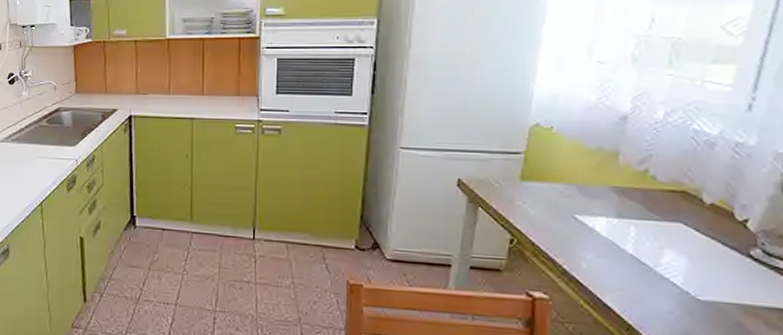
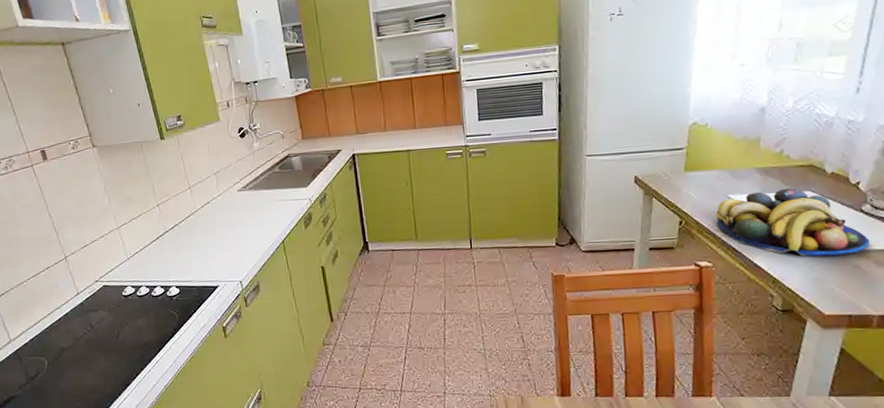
fruit bowl: none [557,215,760,308] -> present [716,188,870,257]

